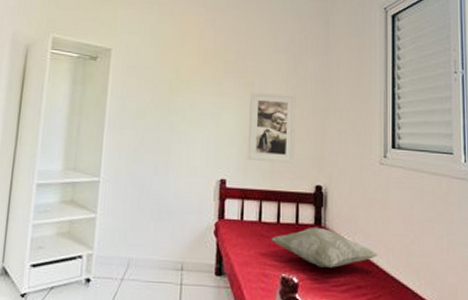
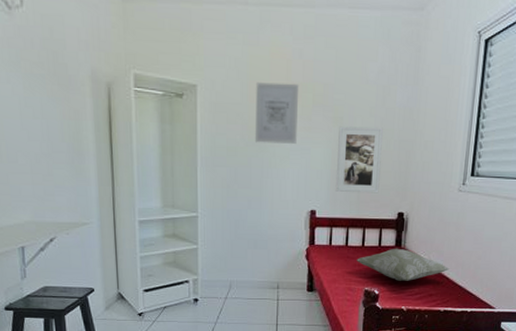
wall art: none [164,48,211,108] -> present [254,82,299,144]

